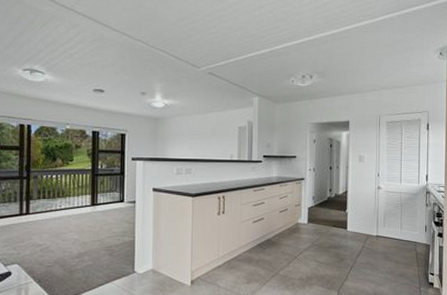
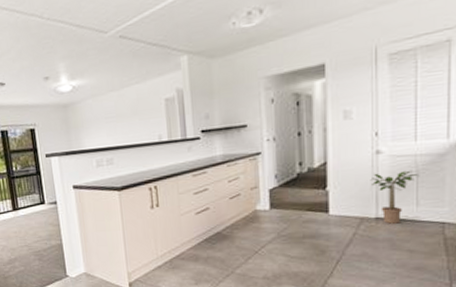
potted plant: none [374,202,403,241] -> present [370,170,420,224]

